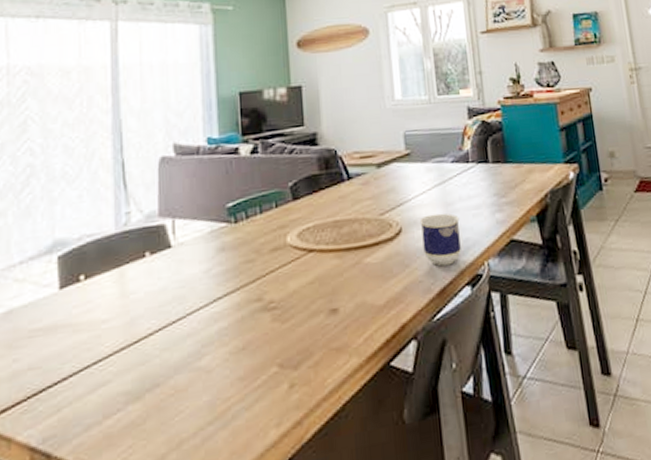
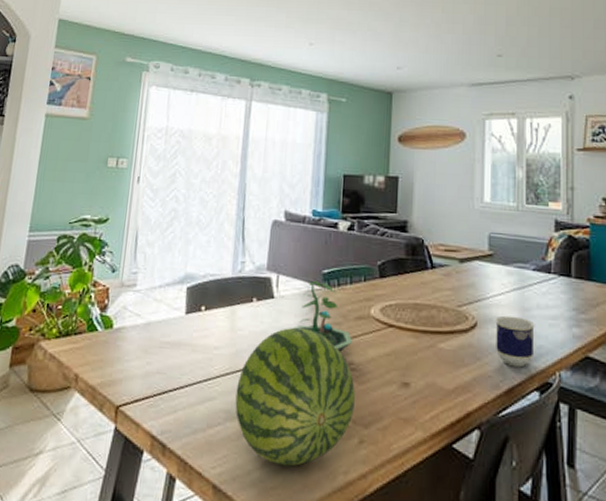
fruit: none [136,274,281,439] -> present [235,327,356,466]
terrarium: none [199,216,271,293] -> present [293,280,353,352]

